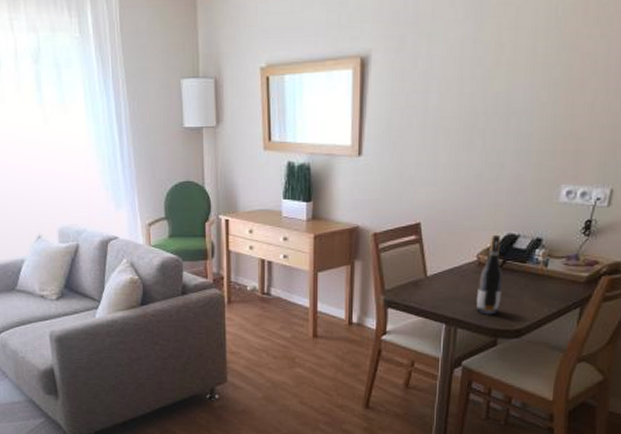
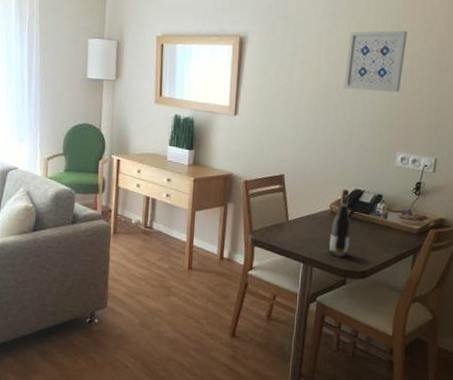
wall art: none [493,26,578,111] -> present [344,30,407,93]

